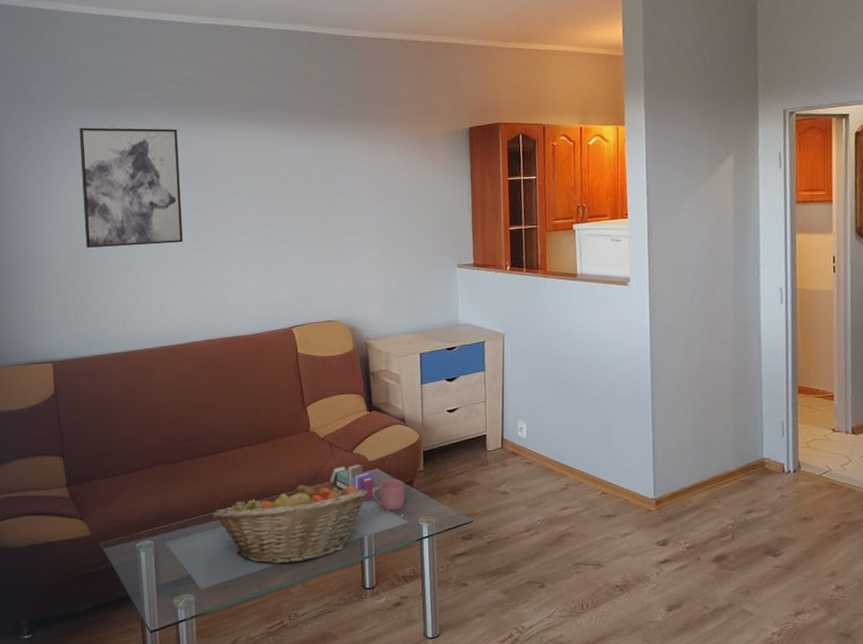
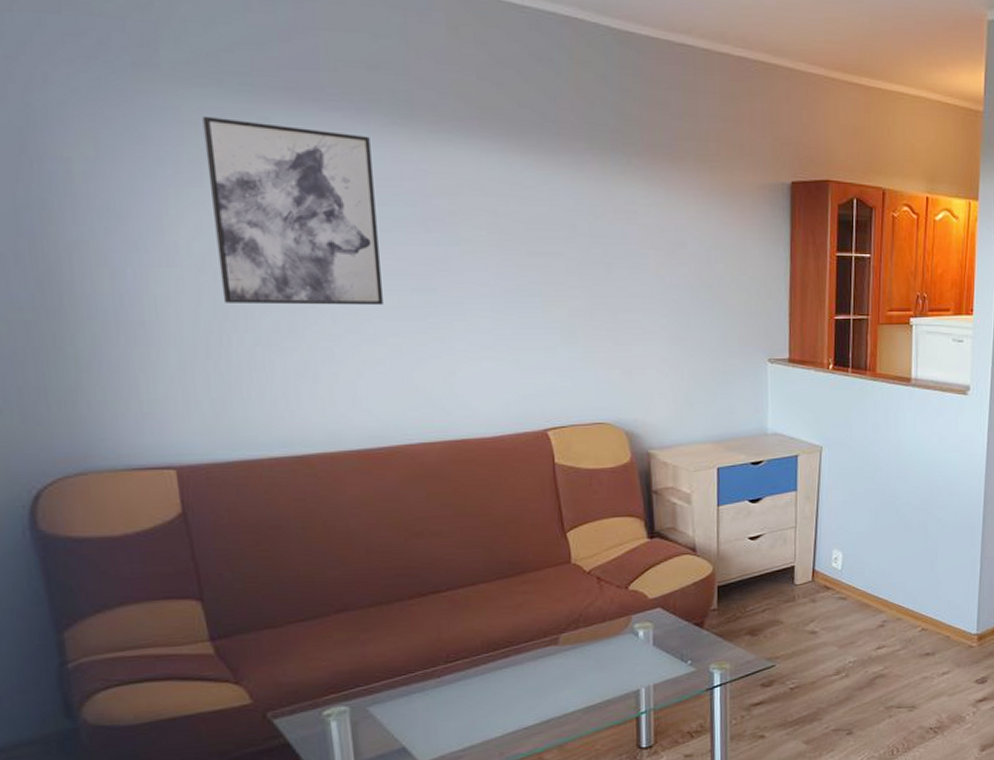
fruit basket: present [212,484,369,565] -> none [435,628,648,727]
book: present [329,463,375,502] -> none [597,602,656,648]
mug: present [371,479,405,511] -> none [650,619,694,658]

